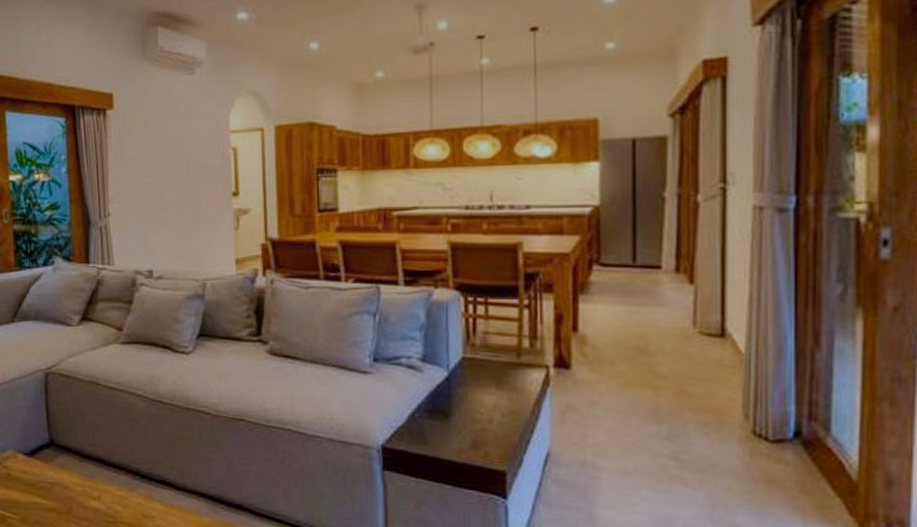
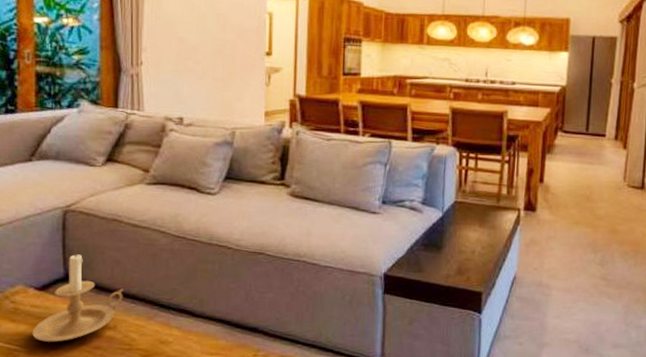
candle holder: none [23,417,106,511] -> present [32,253,124,342]

